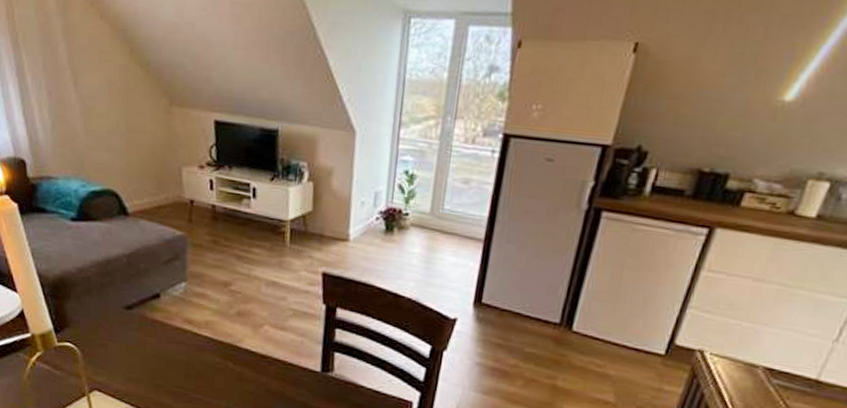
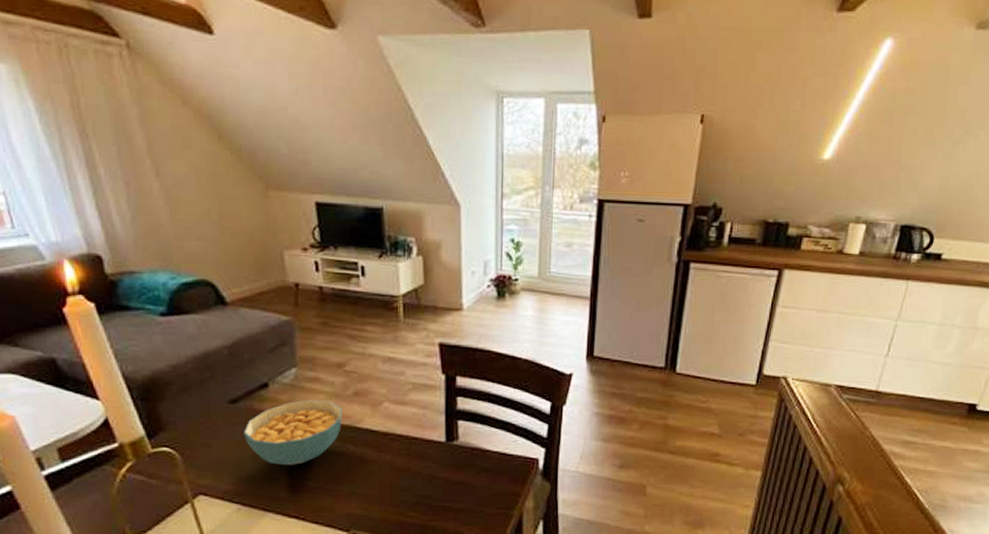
cereal bowl: none [136,314,225,375] -> present [244,399,342,465]

